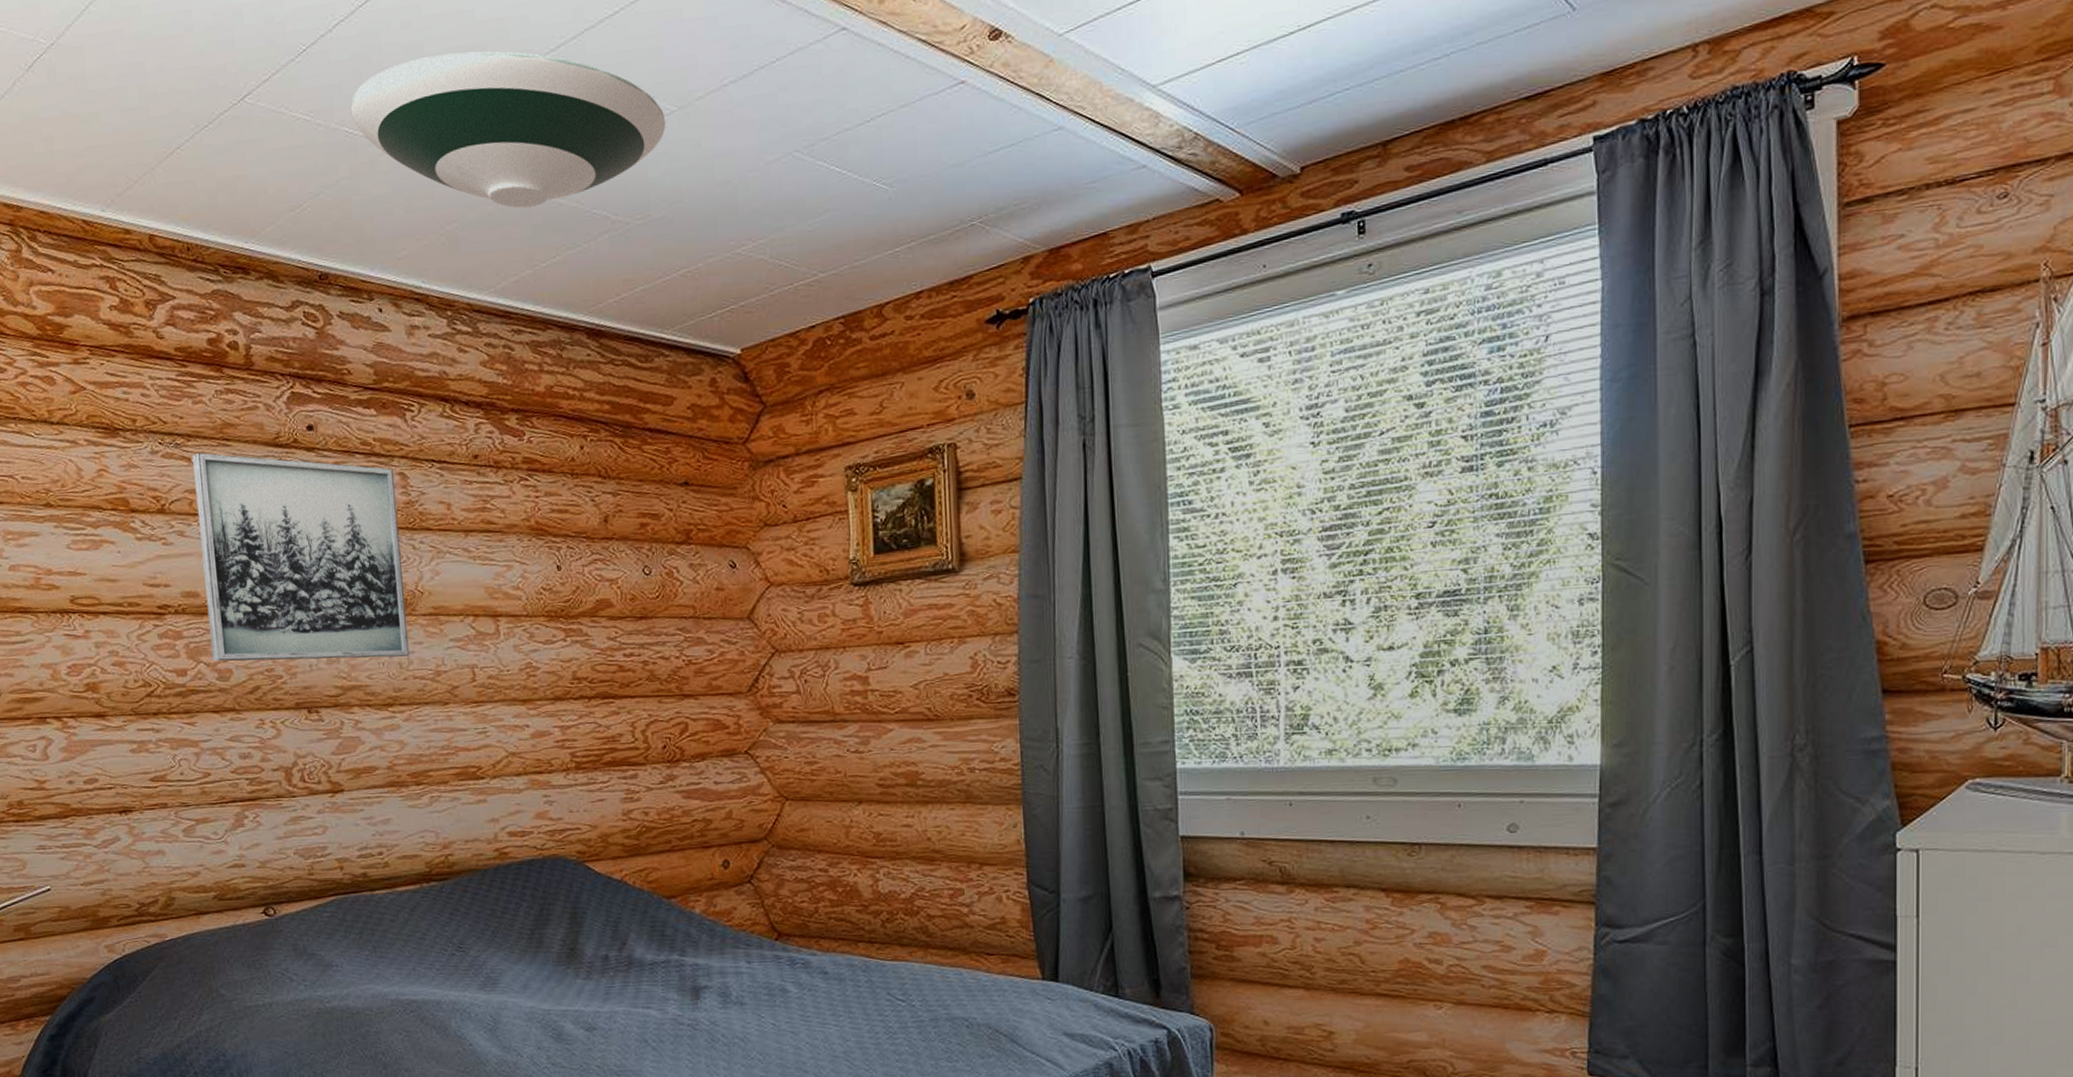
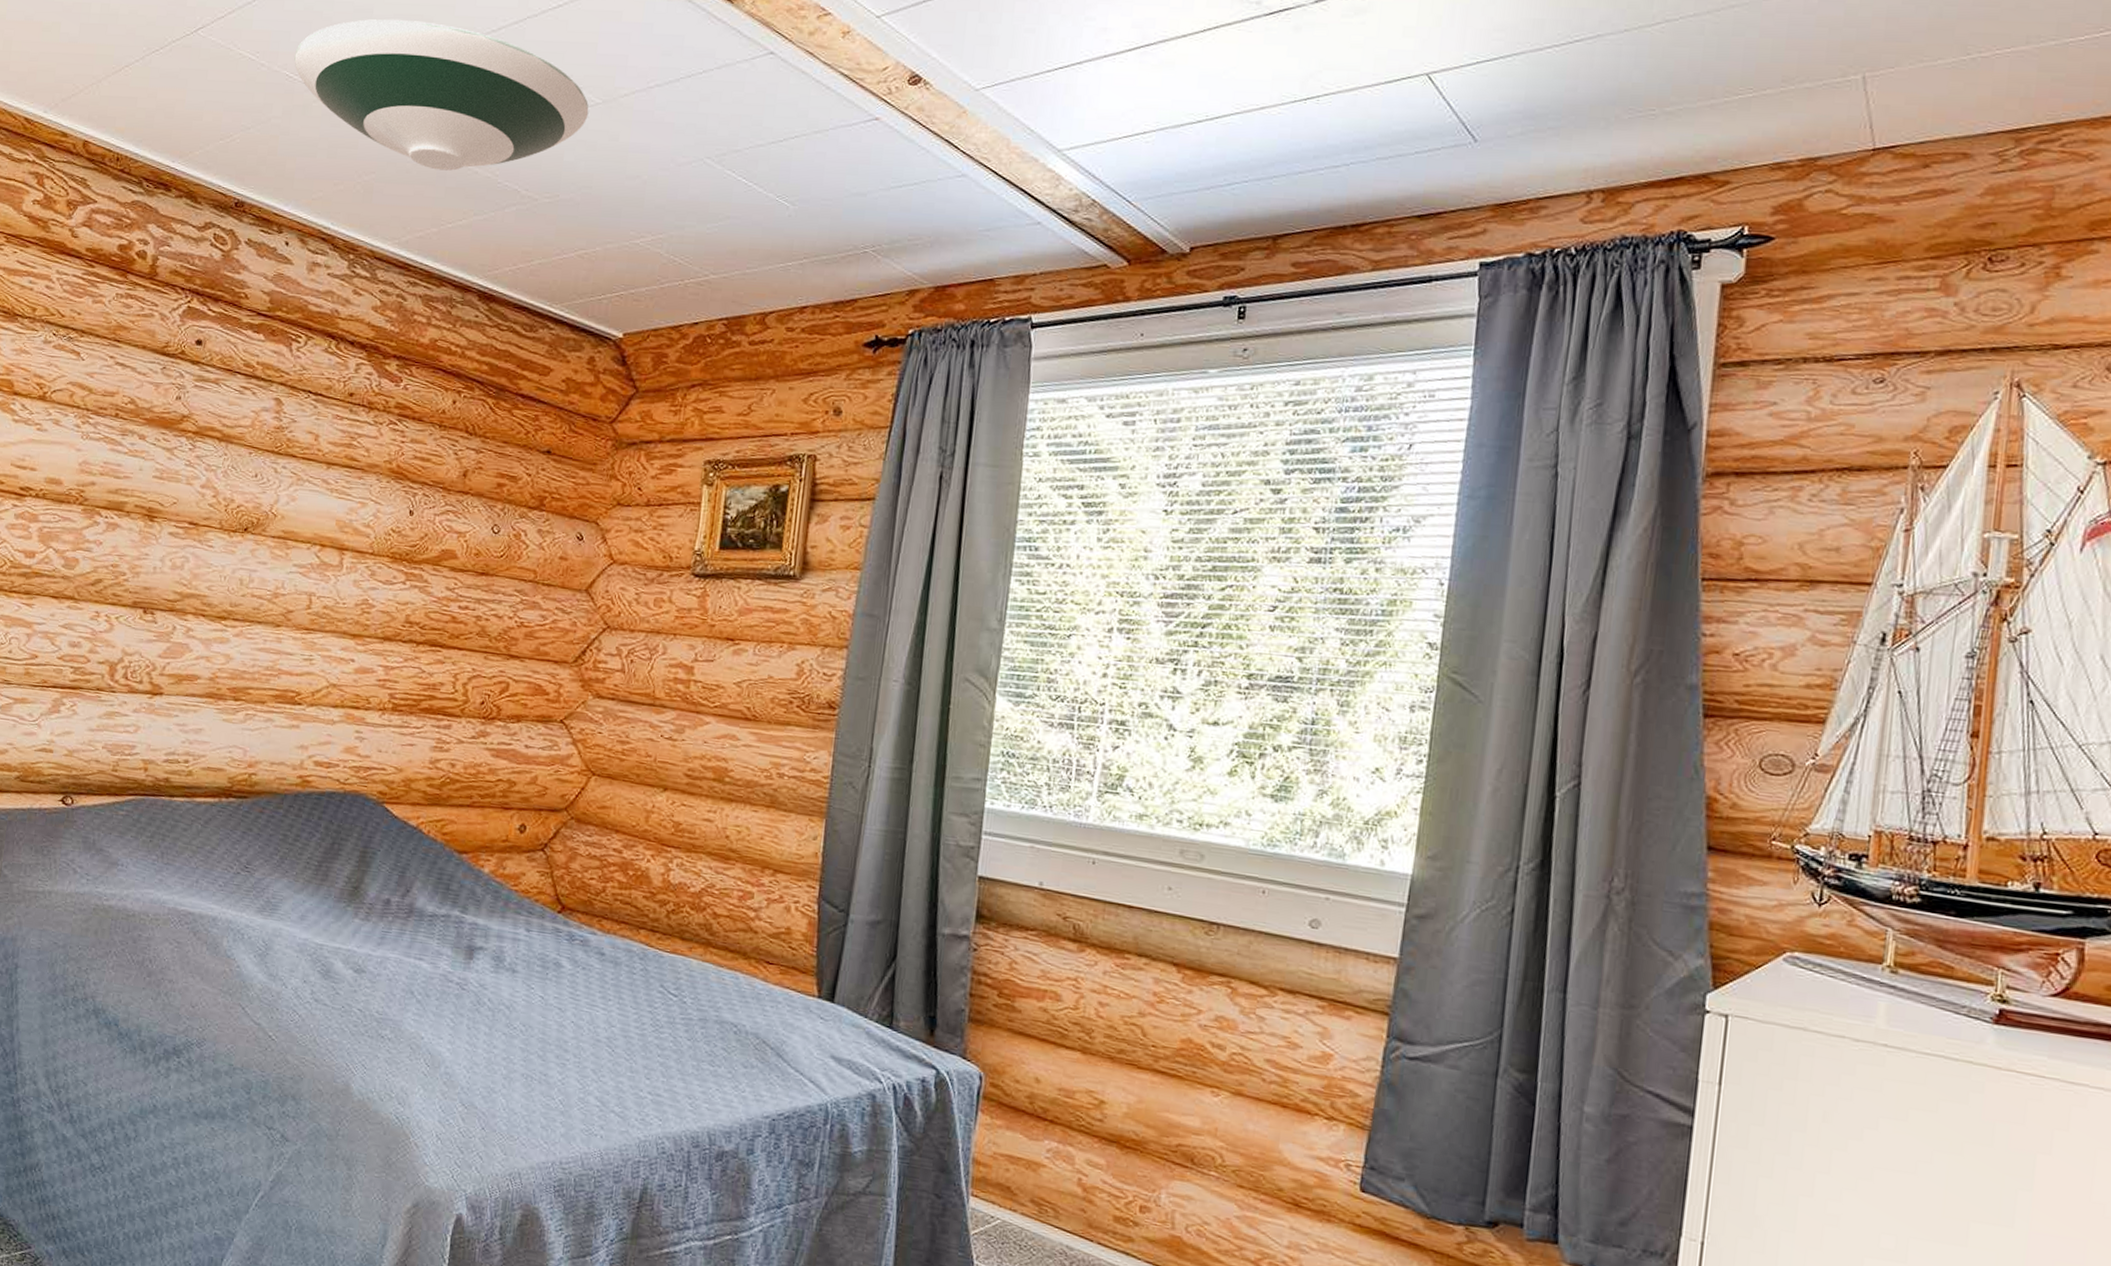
wall art: present [192,453,410,662] -> none [62,349,270,574]

